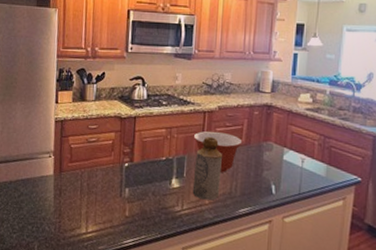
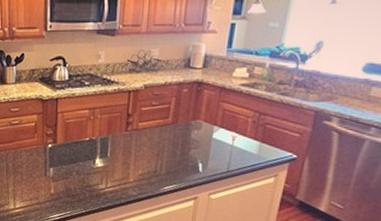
bottle: present [192,137,223,201] -> none [116,117,149,179]
mixing bowl: present [193,131,243,173] -> none [117,110,169,152]

